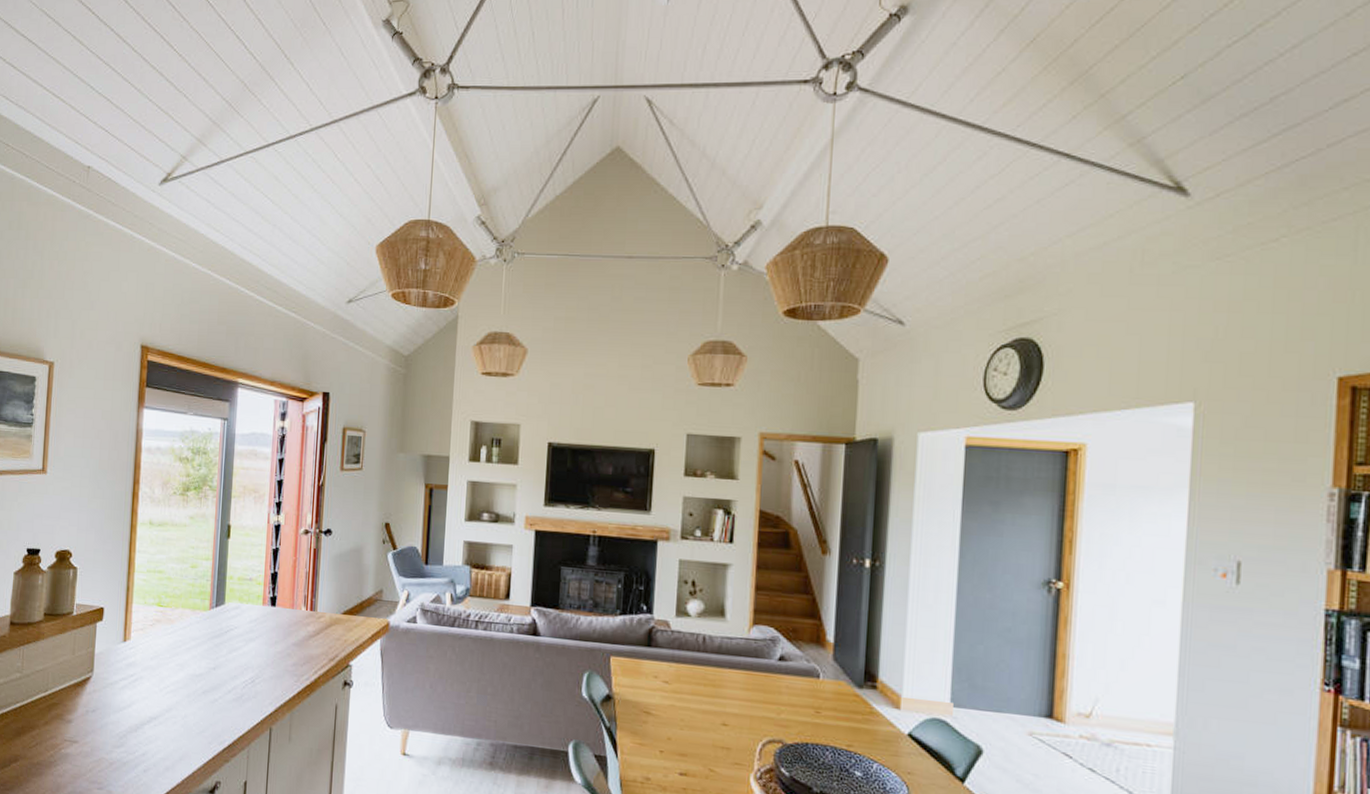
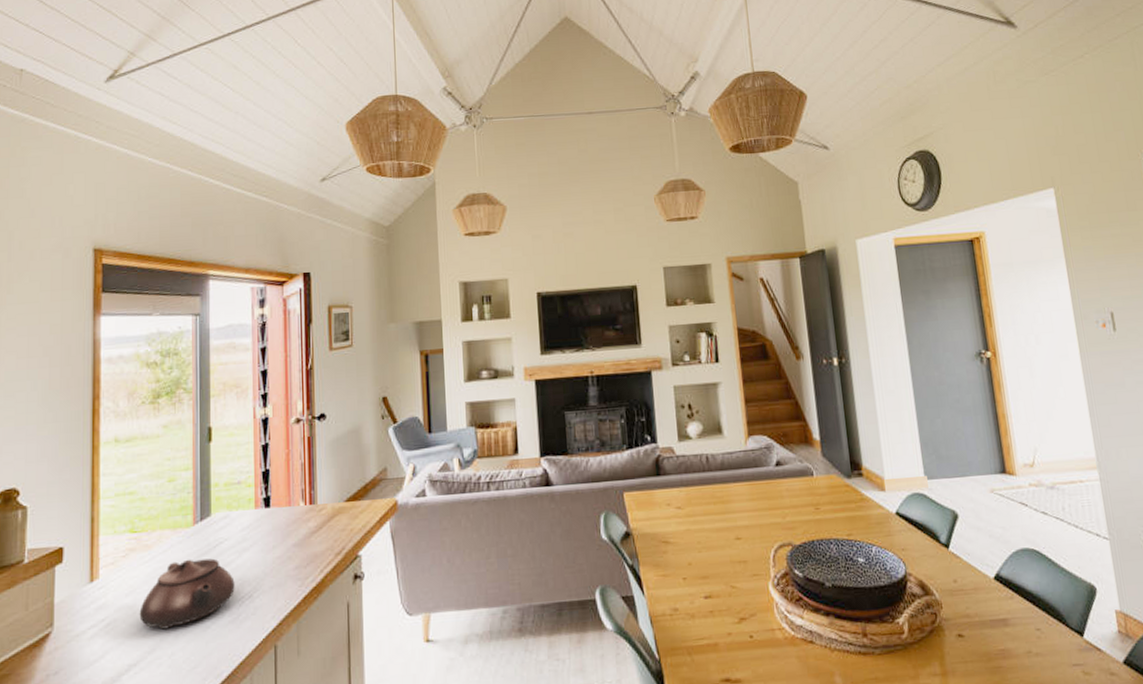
teapot: none [161,638,241,695] -> present [139,558,235,630]

